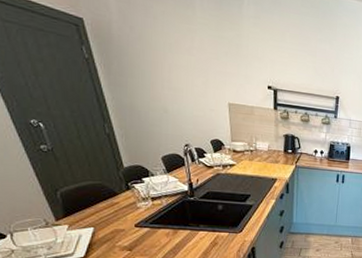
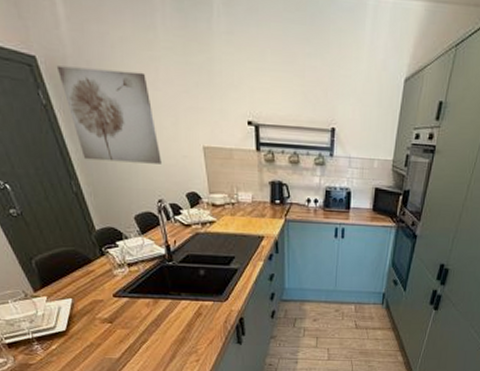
wall art: none [101,28,191,115] -> present [56,65,162,164]

